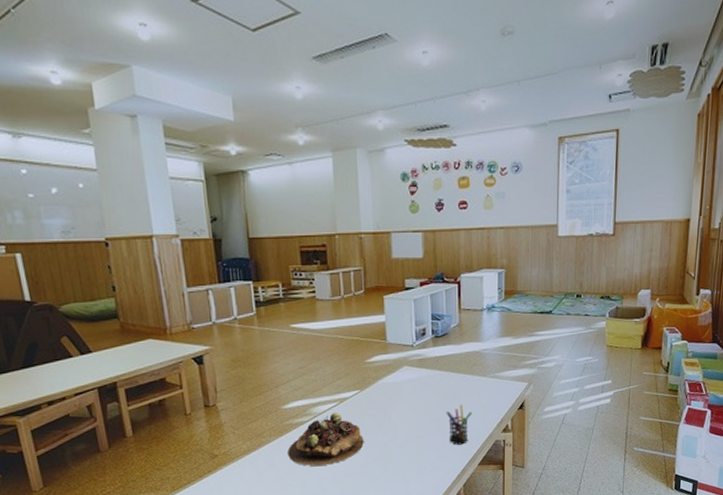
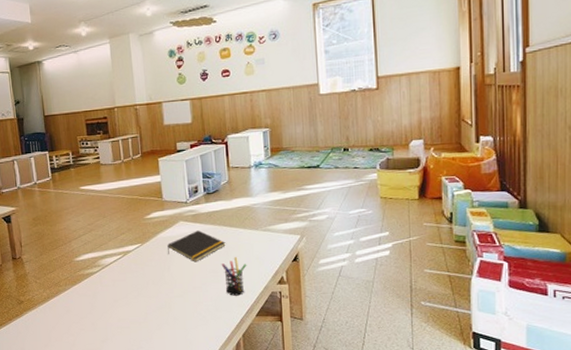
succulent plant: present [287,413,364,466] -> none [80,264,147,313]
notepad: none [388,376,452,410] -> present [167,230,226,262]

